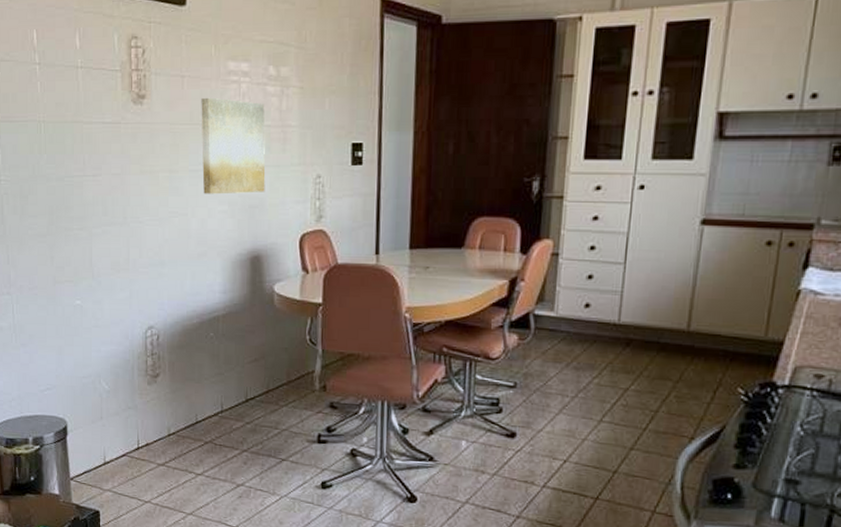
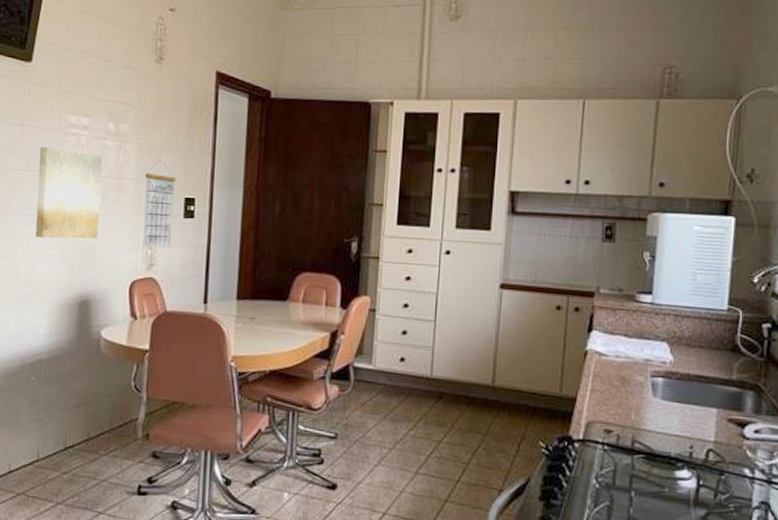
calendar: none [309,102,342,198] -> present [142,159,177,248]

